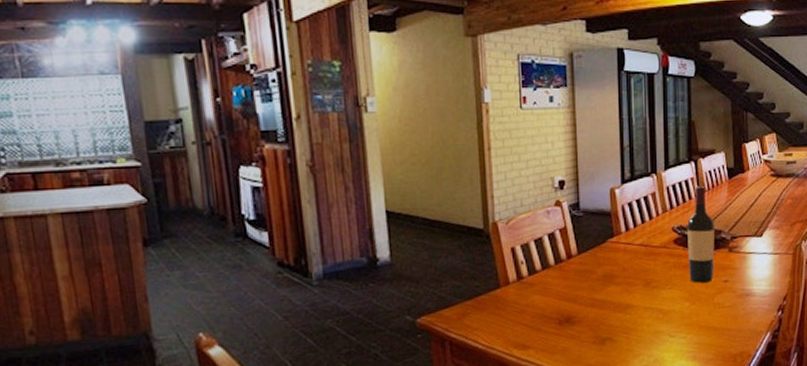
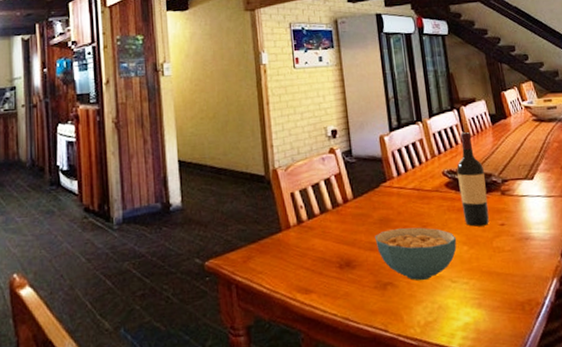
cereal bowl: none [597,283,679,336] -> present [374,227,457,281]

